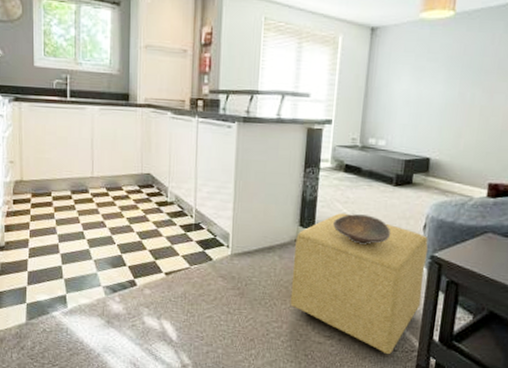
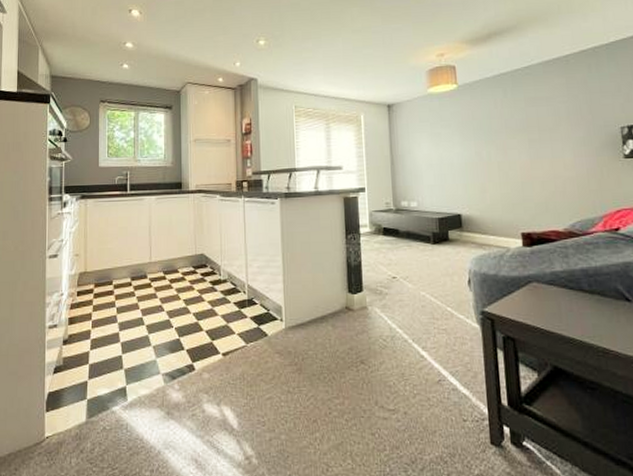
ottoman: present [290,213,428,355] -> none [346,276,481,426]
decorative bowl: present [333,214,391,245] -> none [380,275,438,306]

